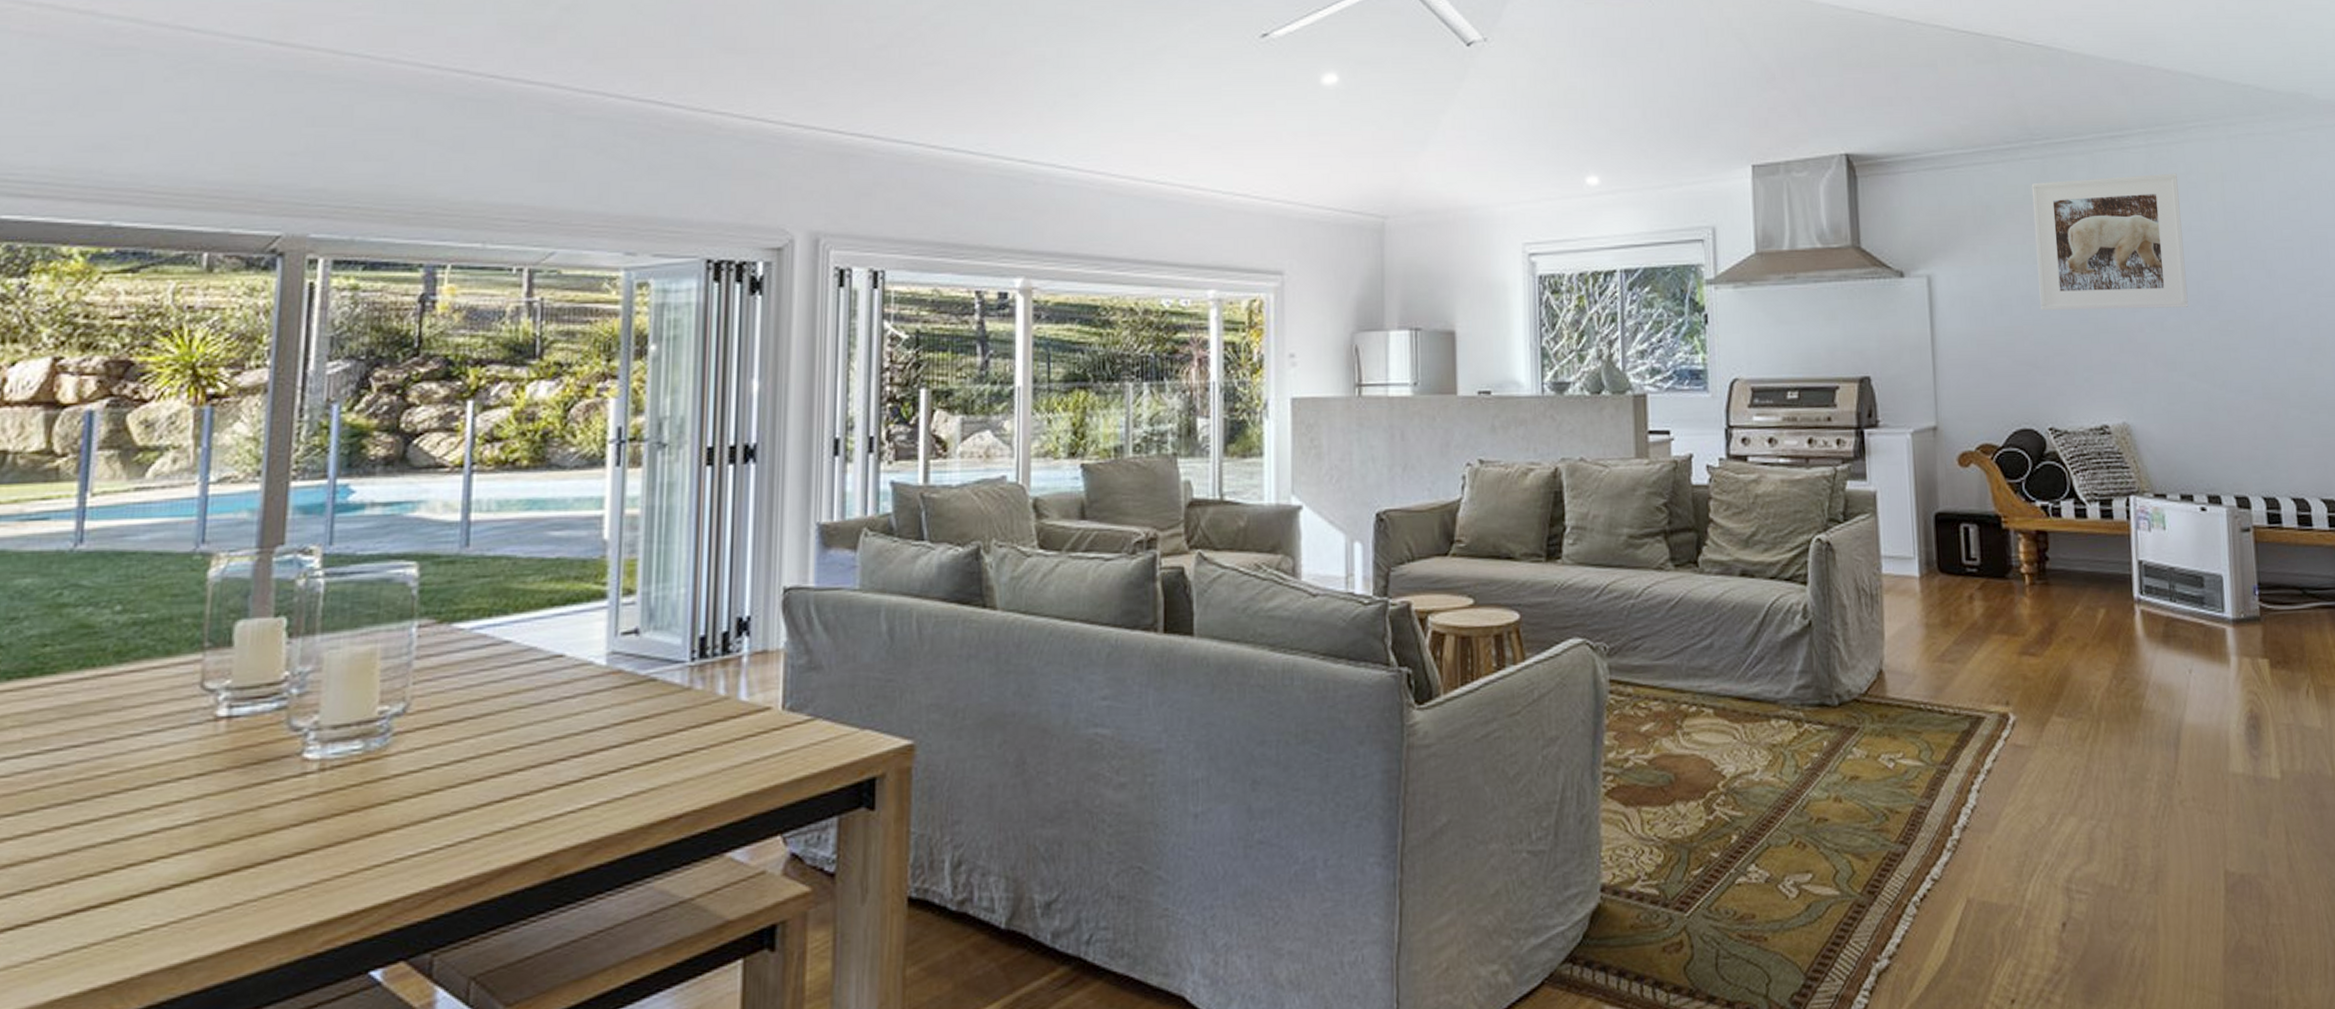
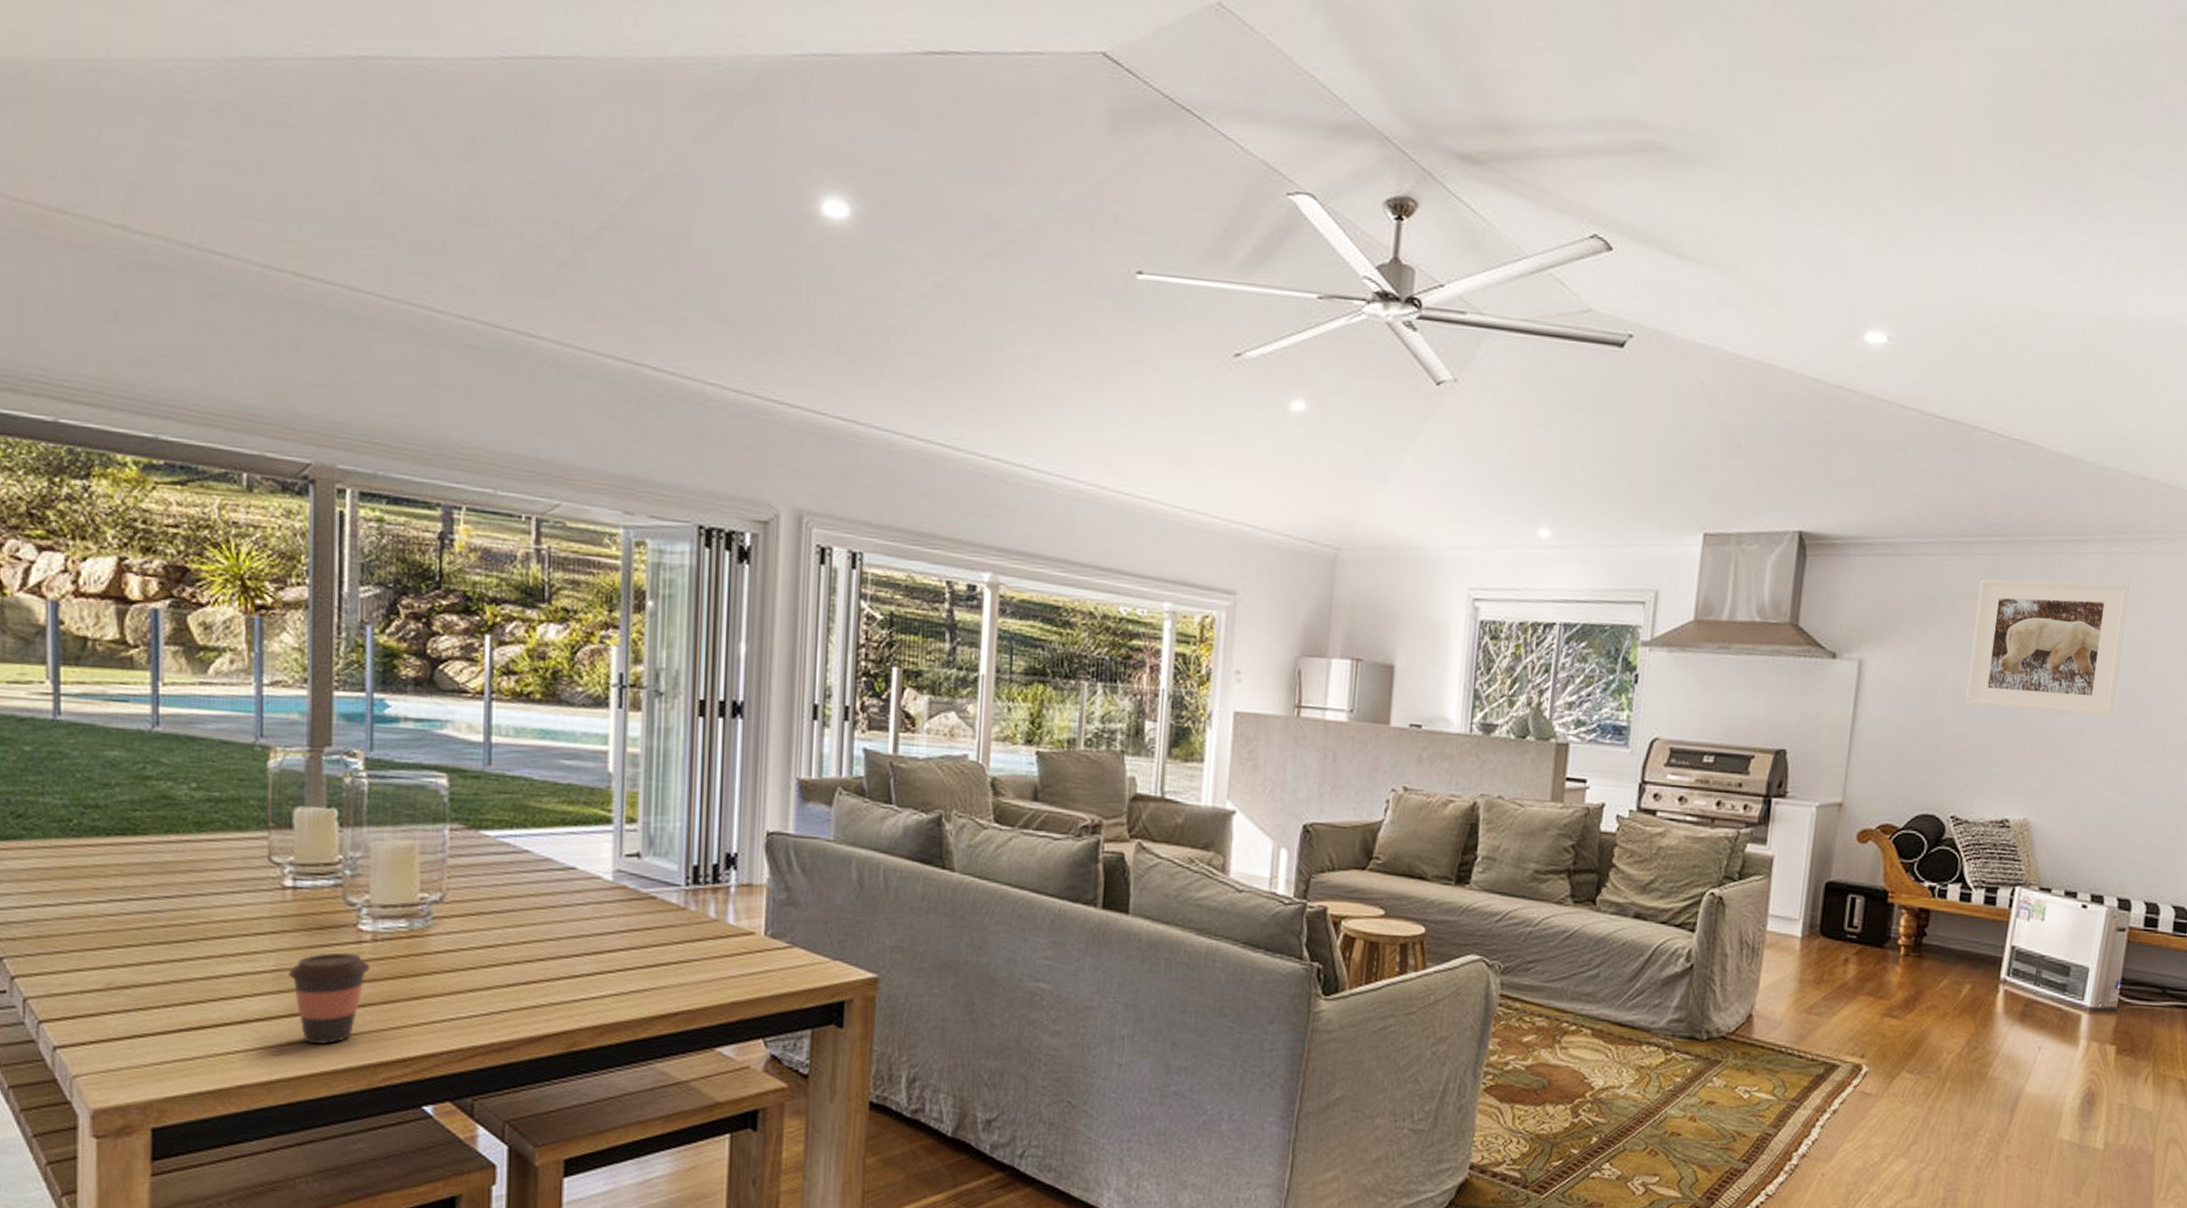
coffee cup: none [215,789,315,908] -> present [289,952,370,1044]

